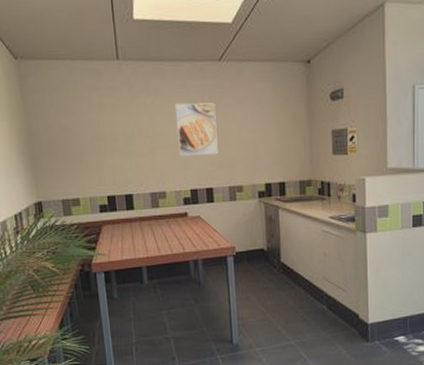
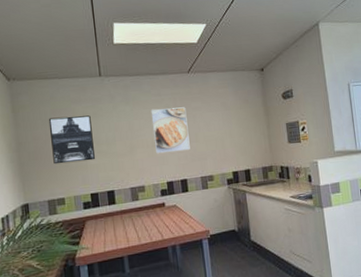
wall art: none [60,106,113,161] -> present [48,115,96,165]

